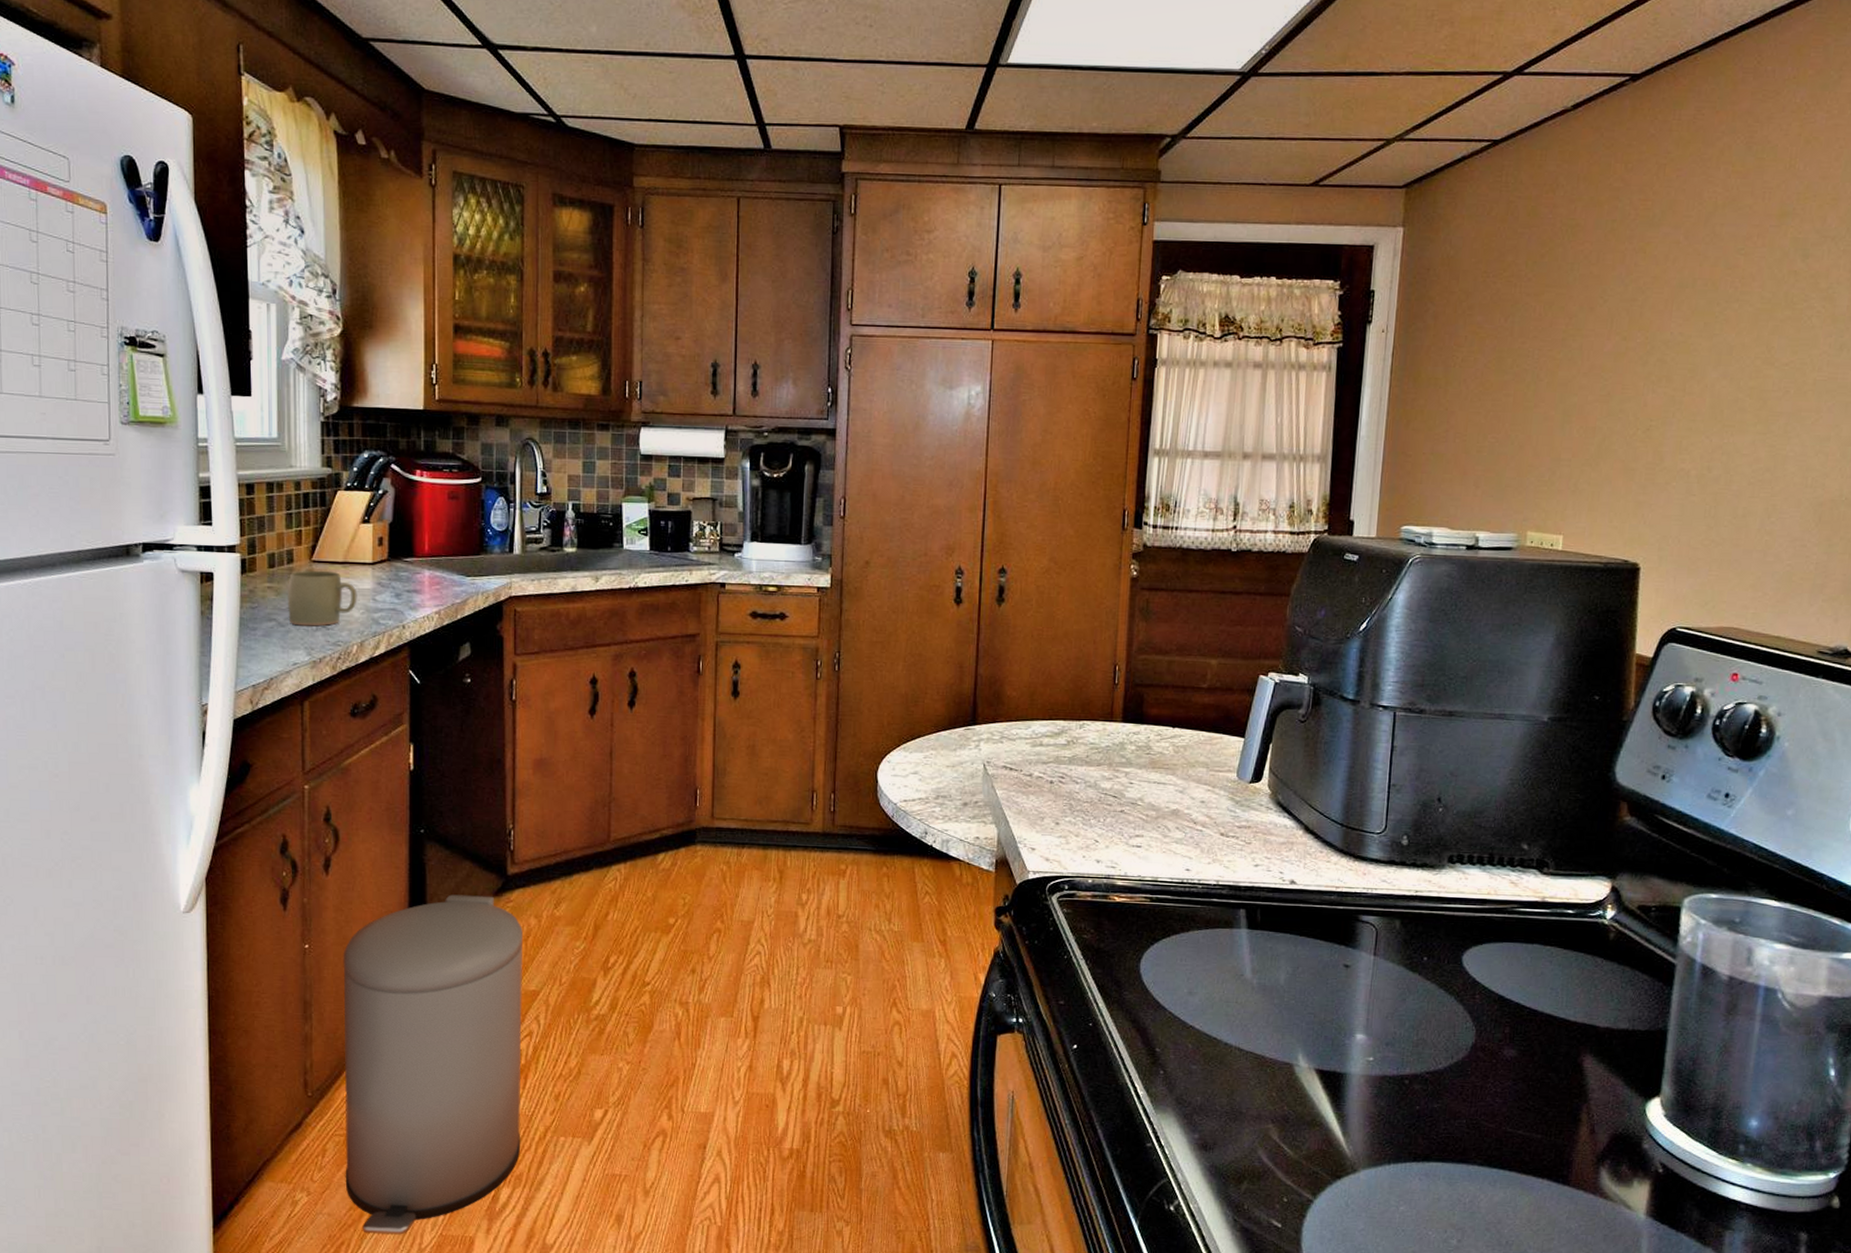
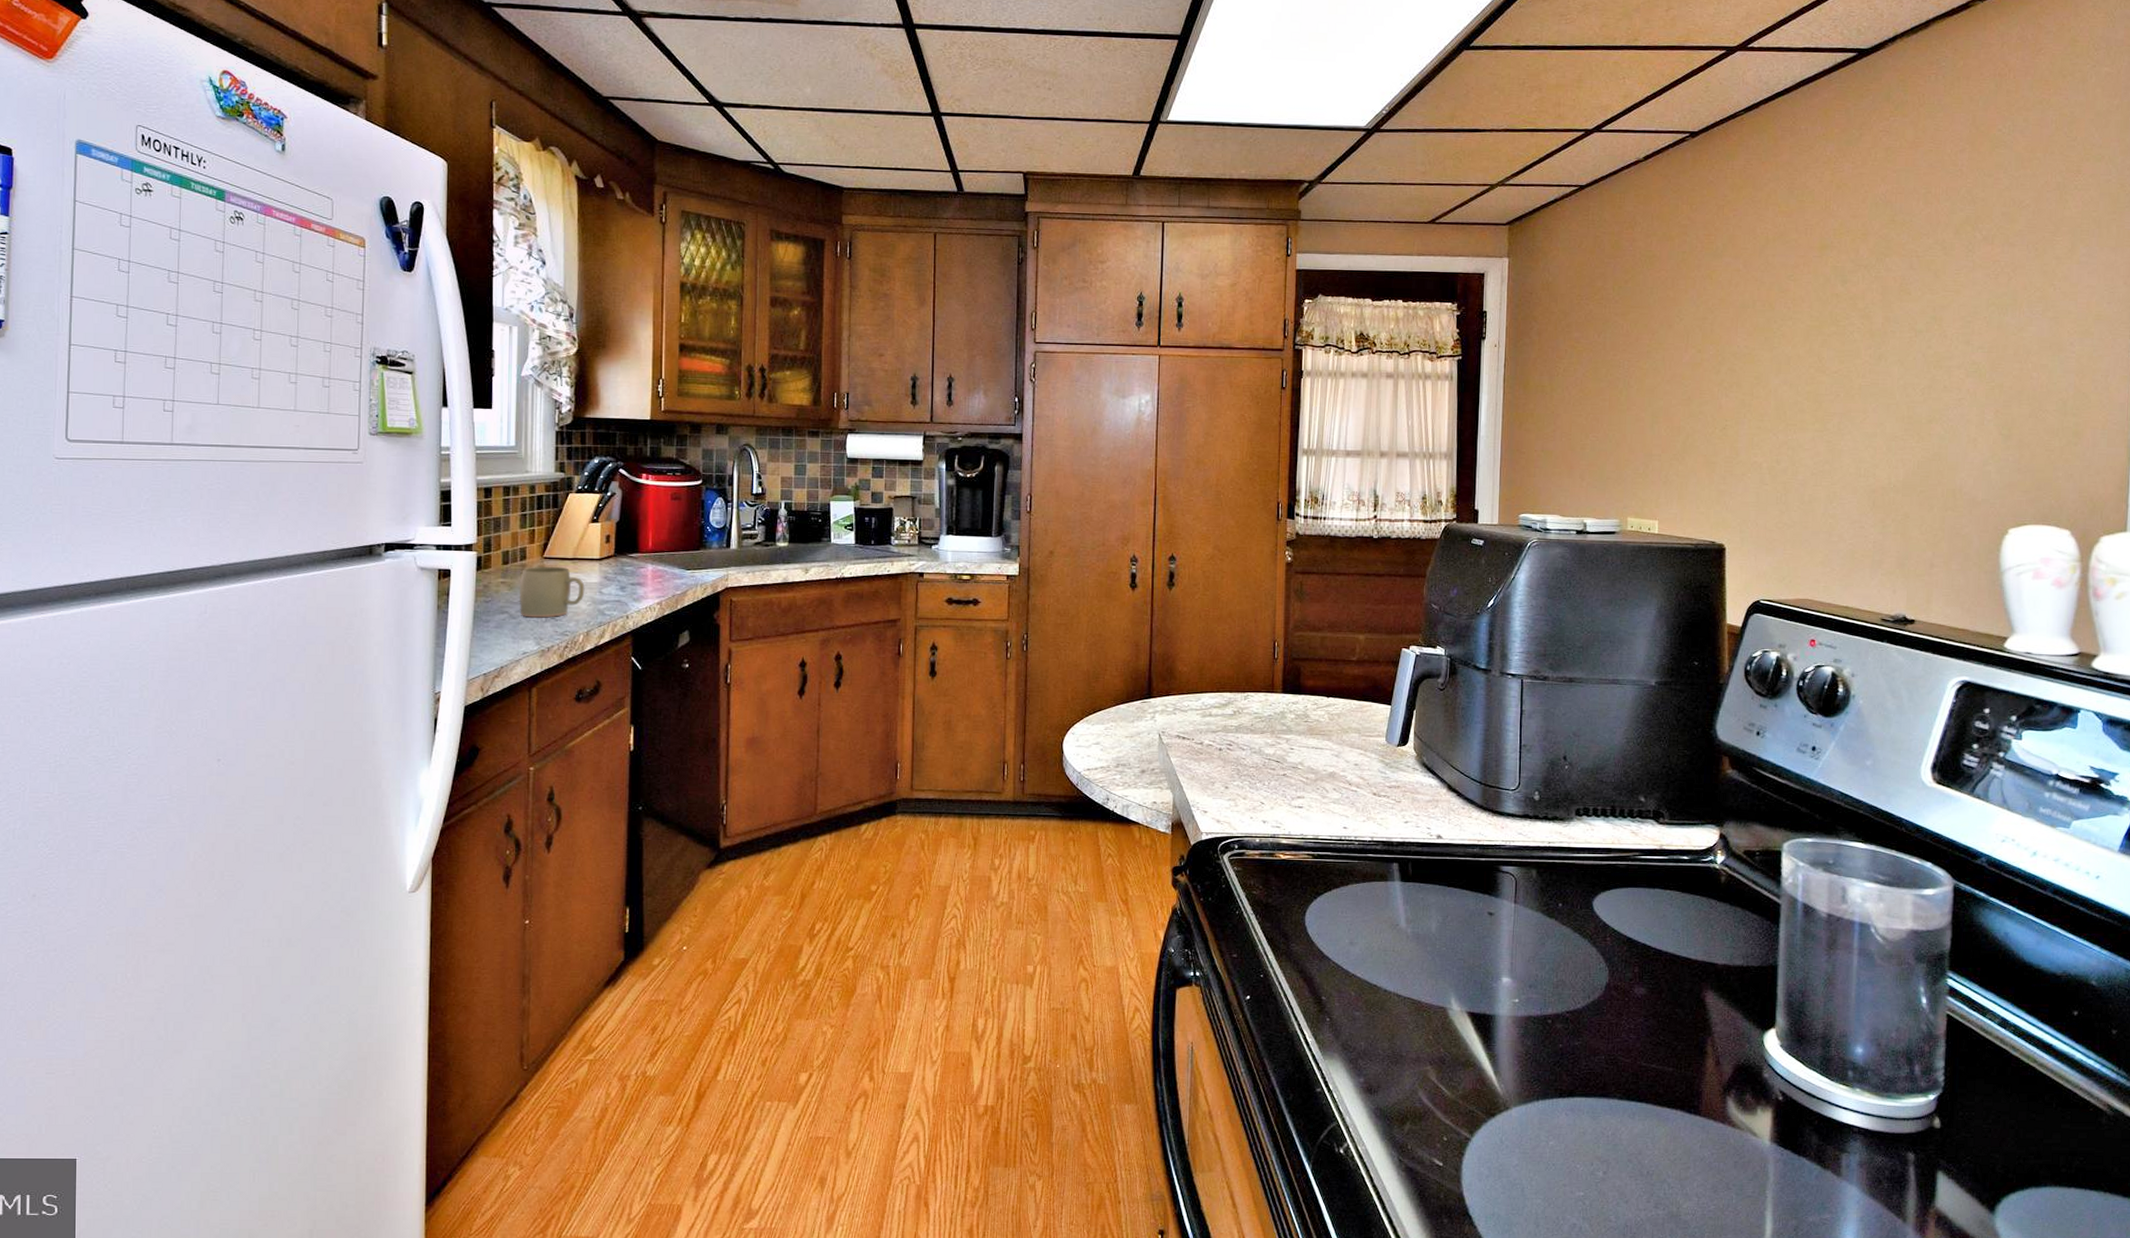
pedal bin: present [343,894,523,1235] -> none [557,868,733,1206]

